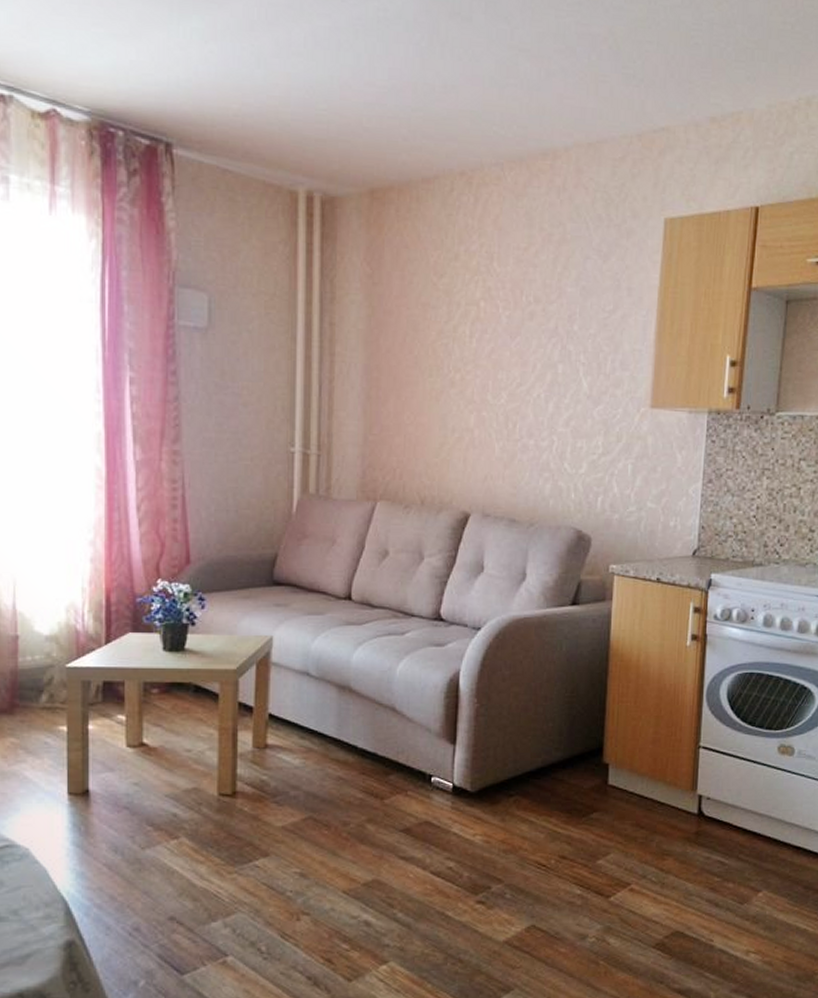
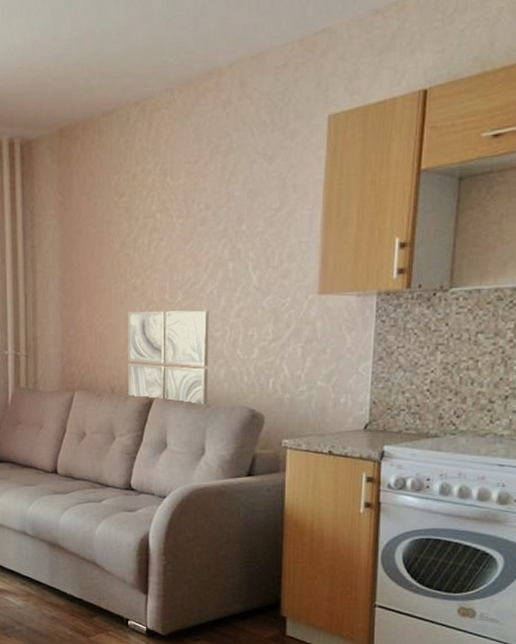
wall art: none [441,410,536,525] -> present [128,310,209,406]

